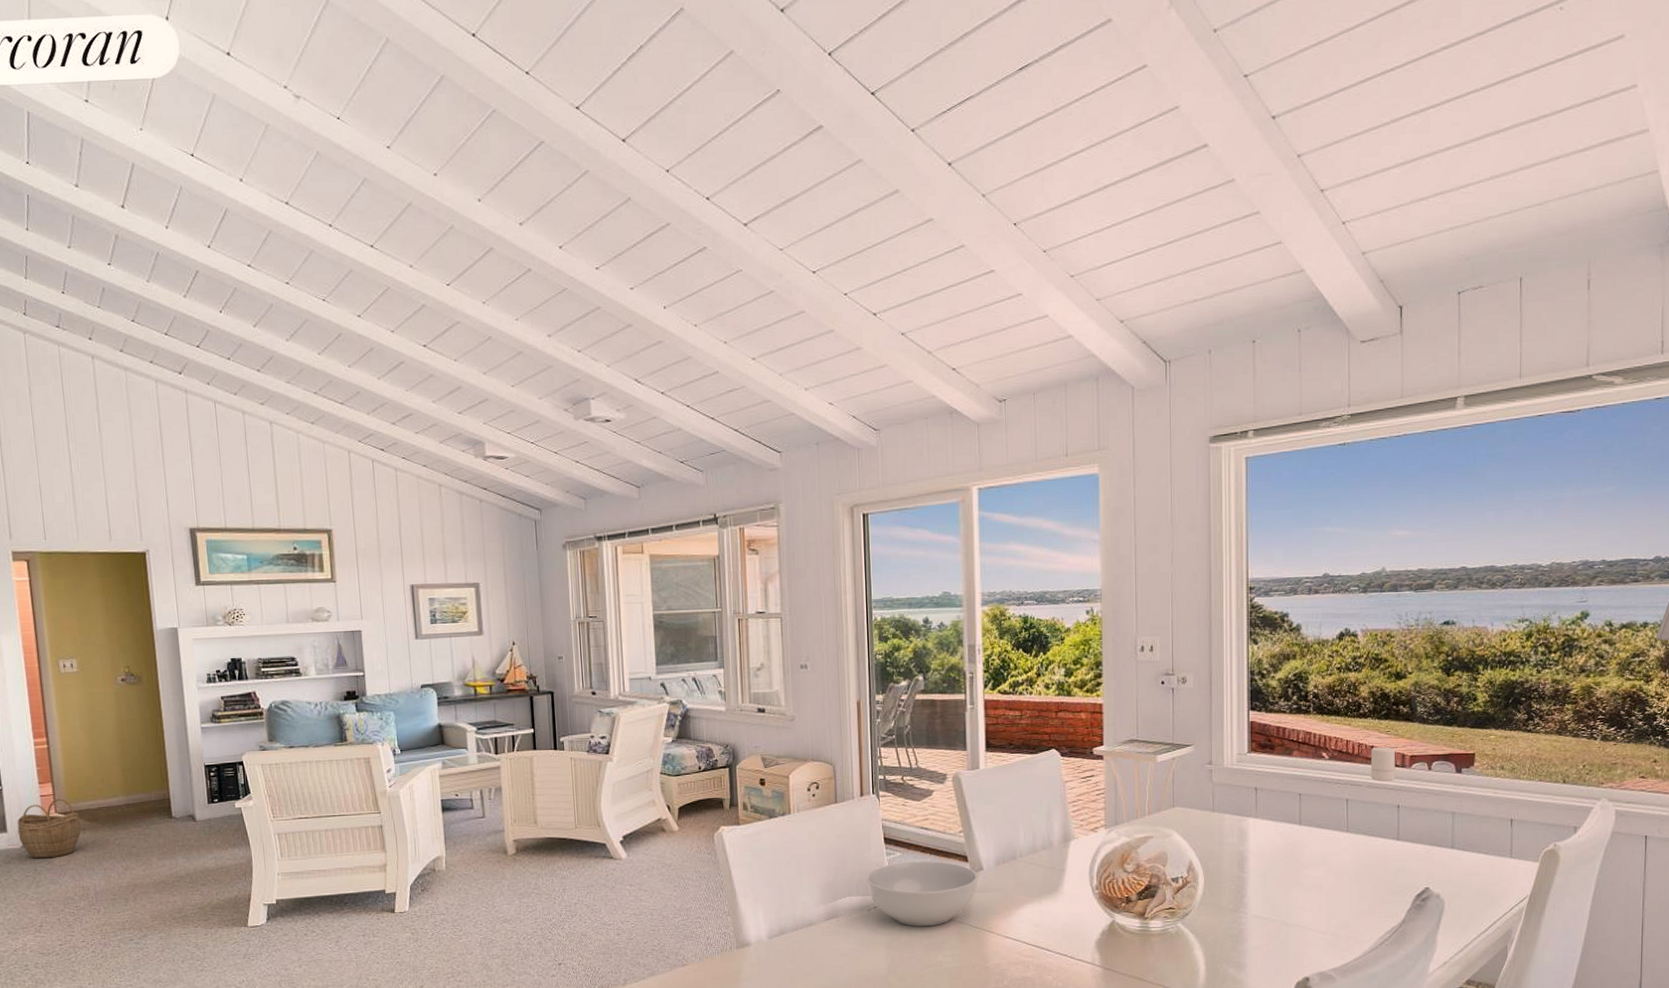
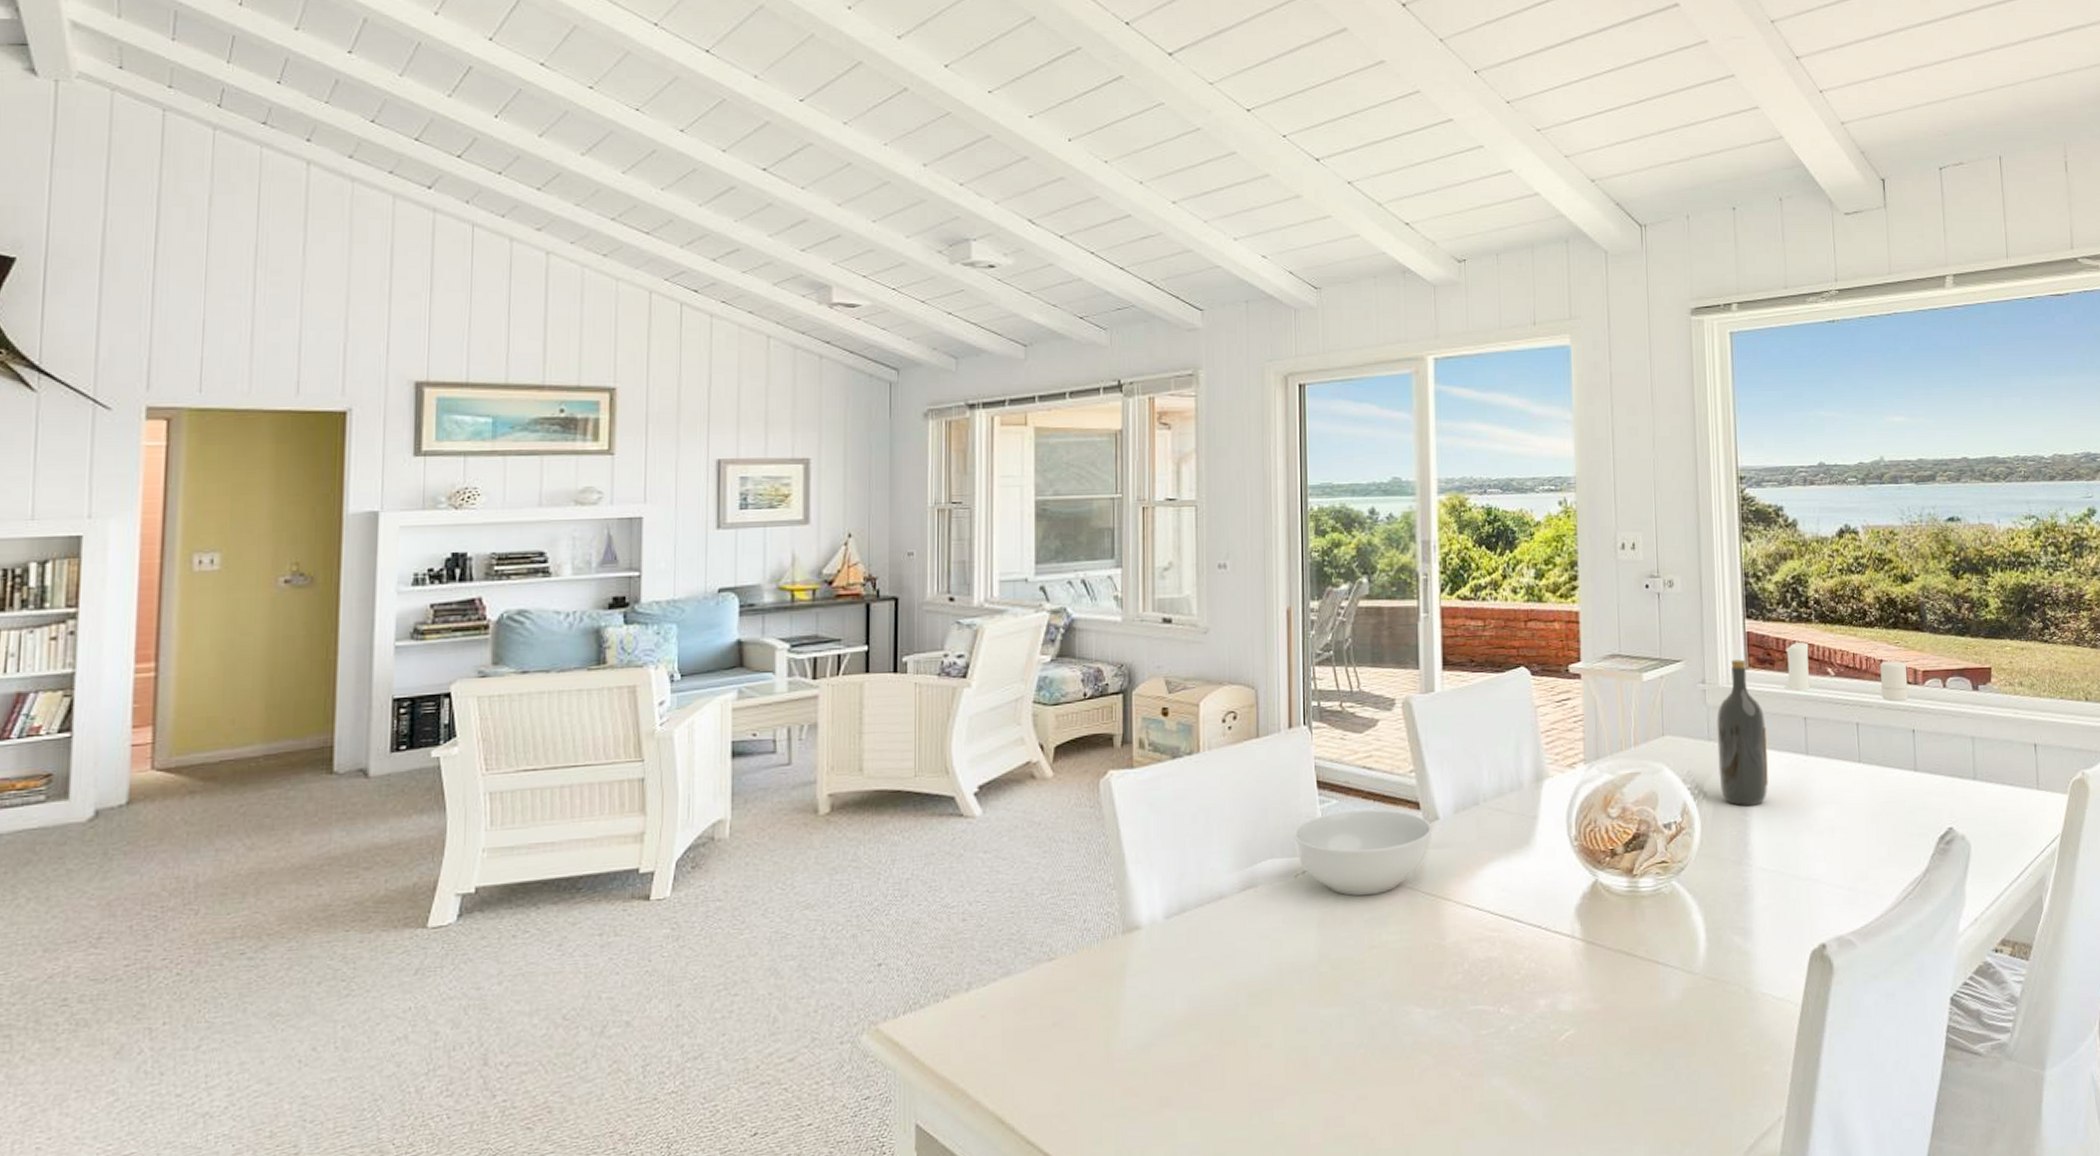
woven basket: present [17,798,81,859] -> none [86,748,189,838]
wine bottle: none [1221,745,1265,865] -> present [1716,659,1768,805]
candle: none [1282,730,1306,772] -> present [1783,641,1810,691]

